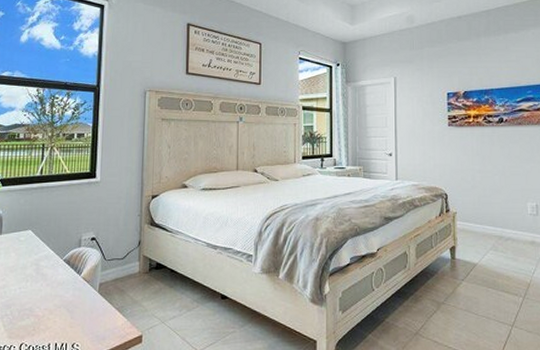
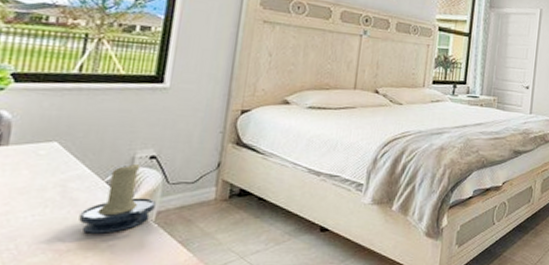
candle holder: none [48,244,98,302] -> present [79,163,156,233]

